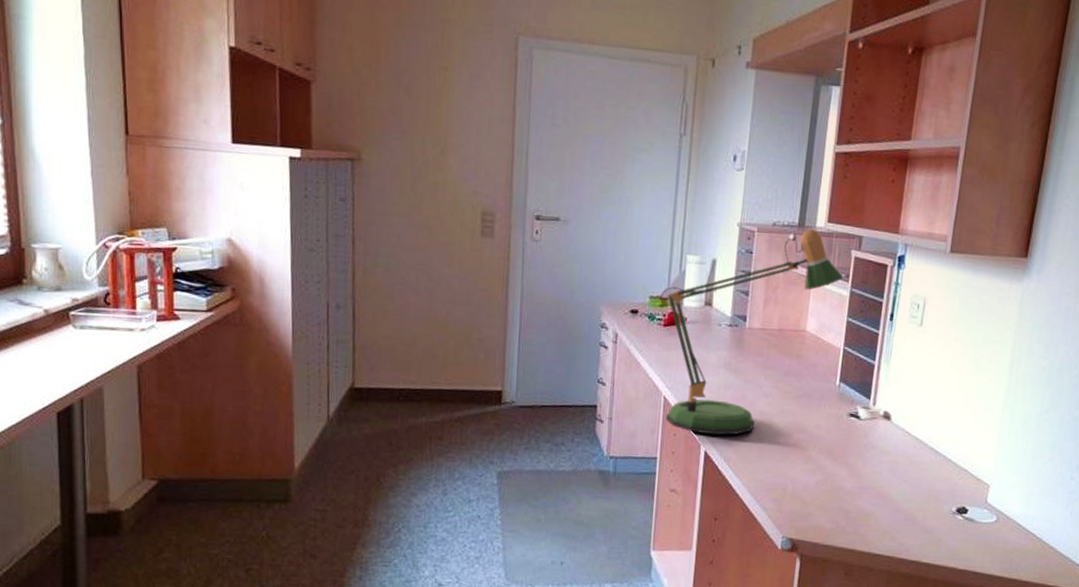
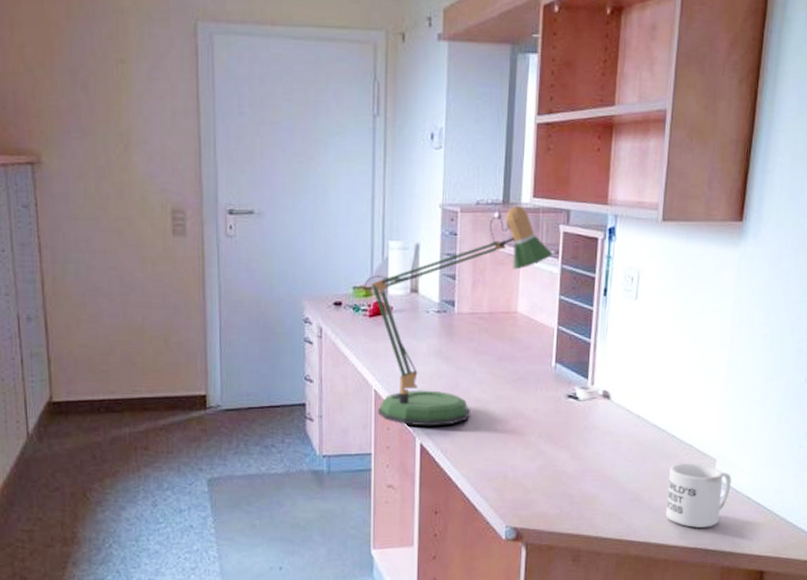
mug: none [937,486,1004,551] -> present [665,463,732,527]

